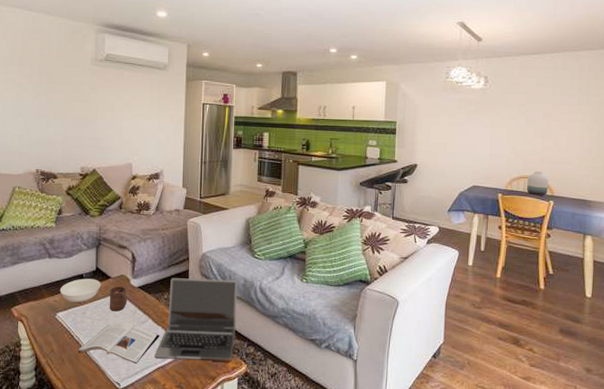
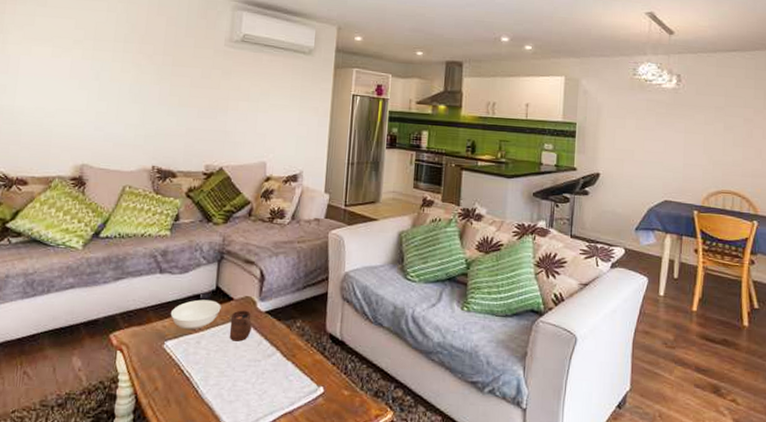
magazine: present [78,321,160,364] -> none [187,354,289,408]
laptop: present [155,278,237,362] -> none [281,301,385,408]
vase: present [526,171,549,196] -> none [726,186,752,215]

